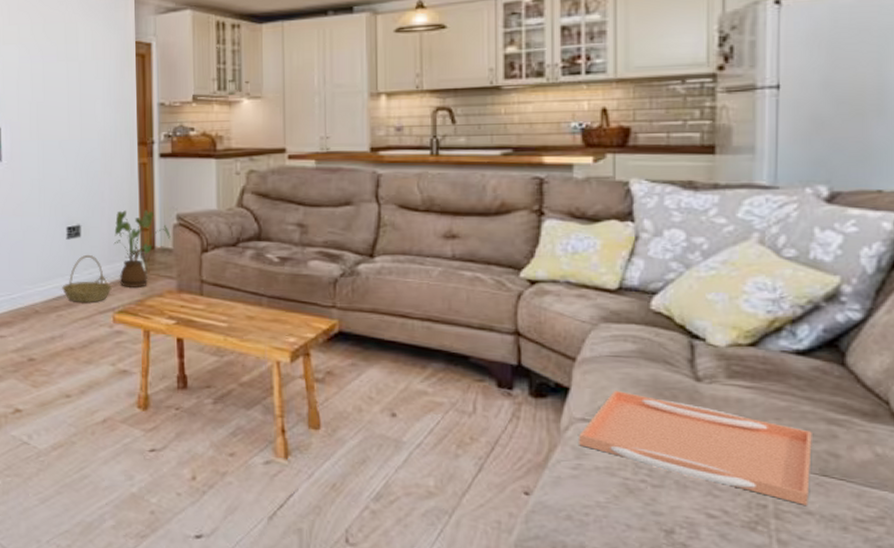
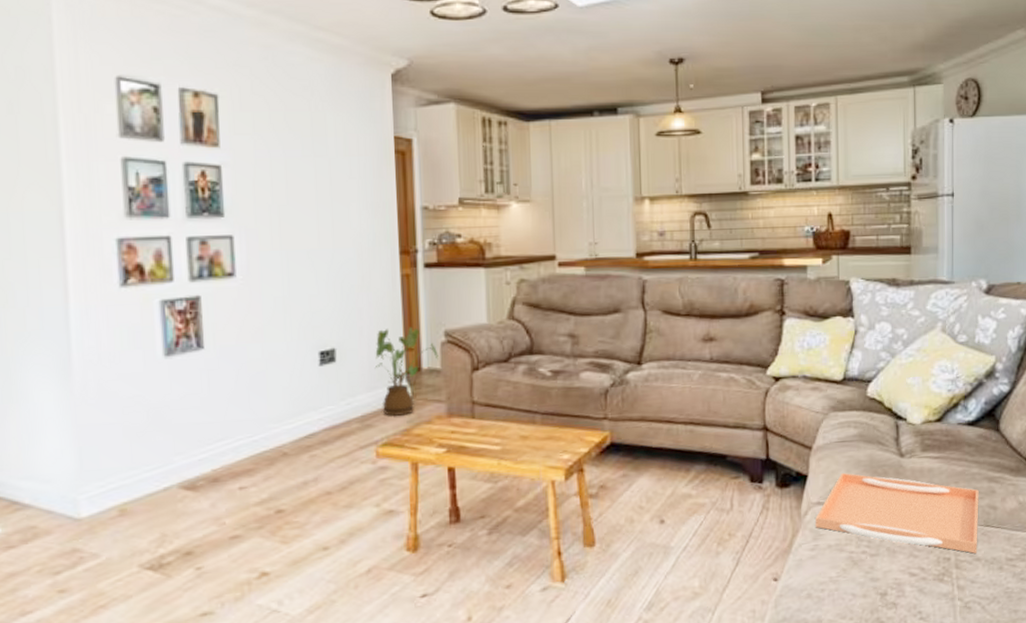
basket: present [62,254,112,304] -> none [315,381,374,439]

